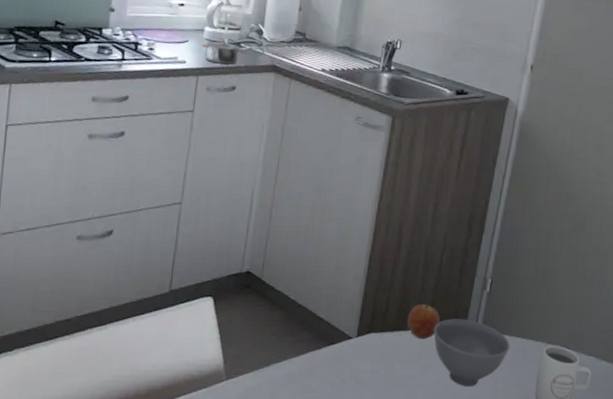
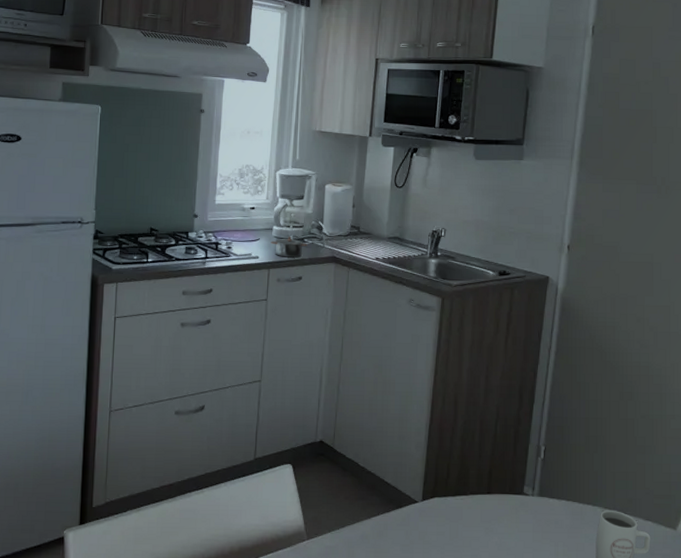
fruit: present [407,301,441,340] -> none [467,468,499,504]
bowl: present [433,318,510,386] -> none [492,484,567,549]

